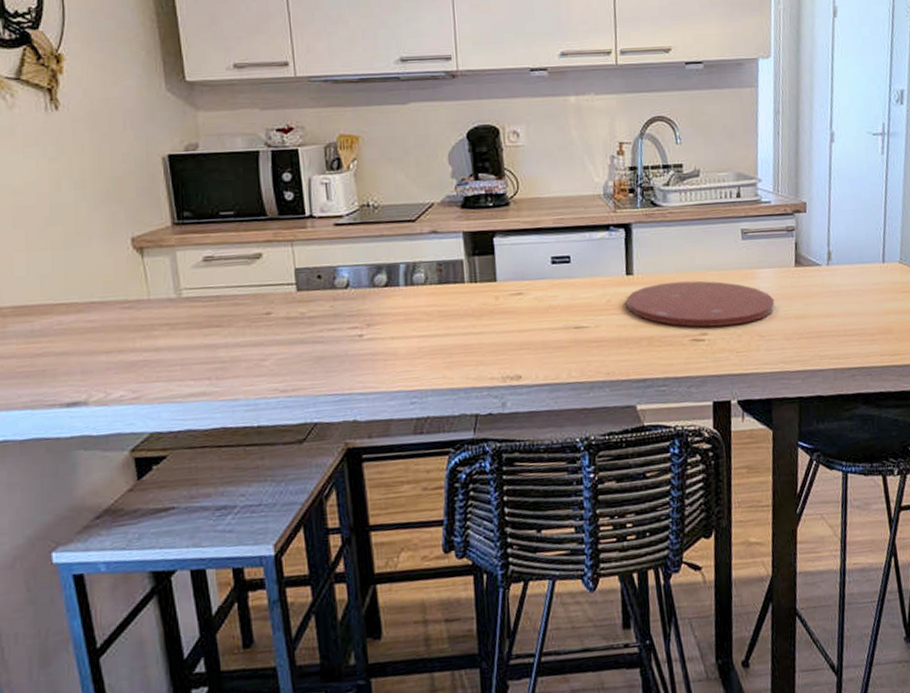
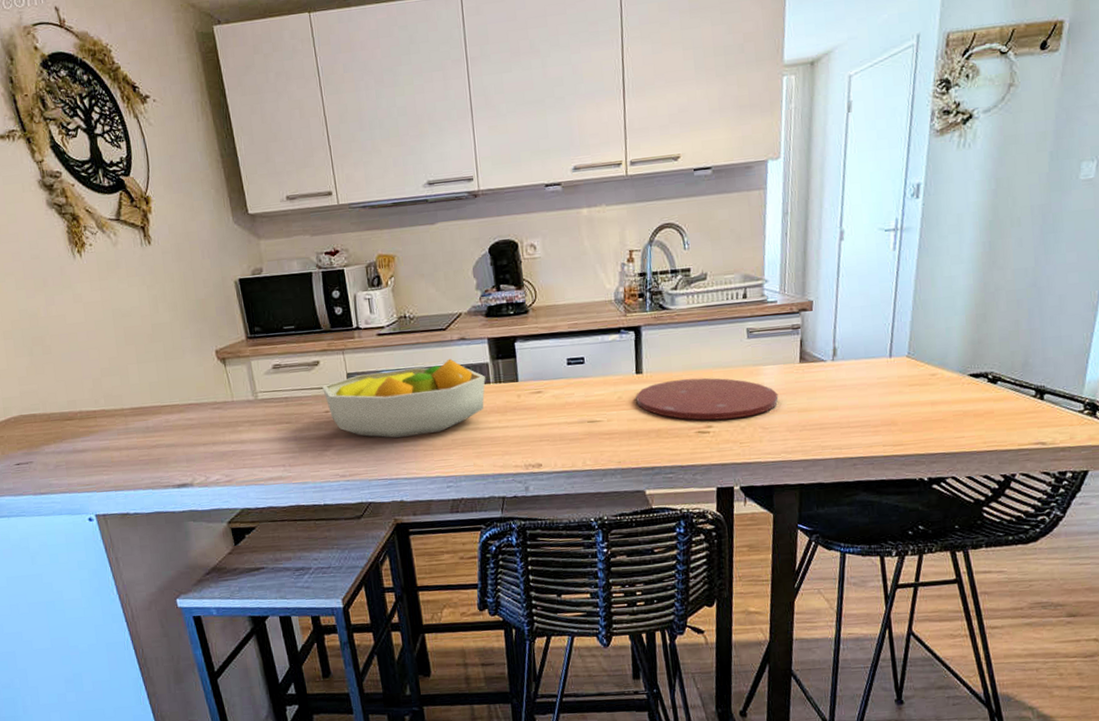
fruit bowl: none [264,254,459,346] -> present [322,358,486,439]

